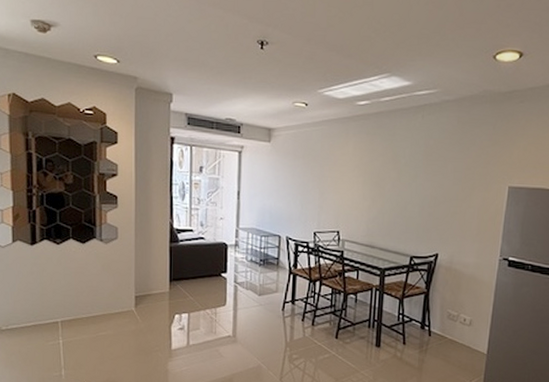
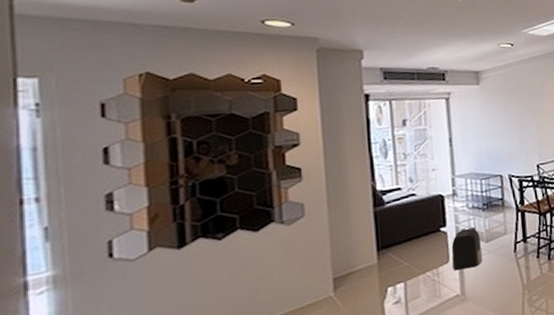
backpack: none [227,278,255,316] -> present [451,226,483,271]

